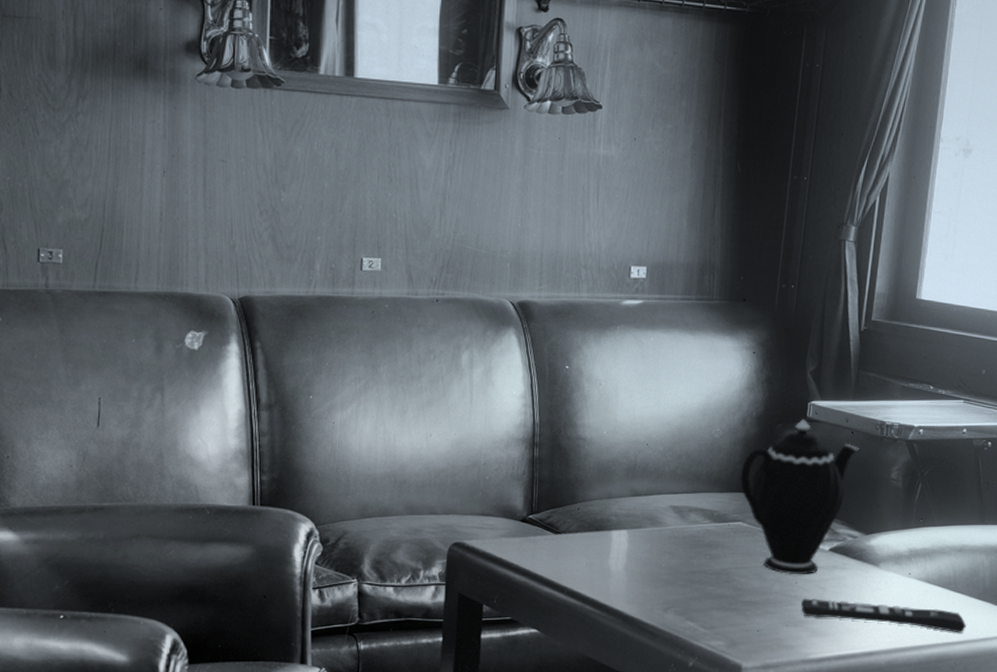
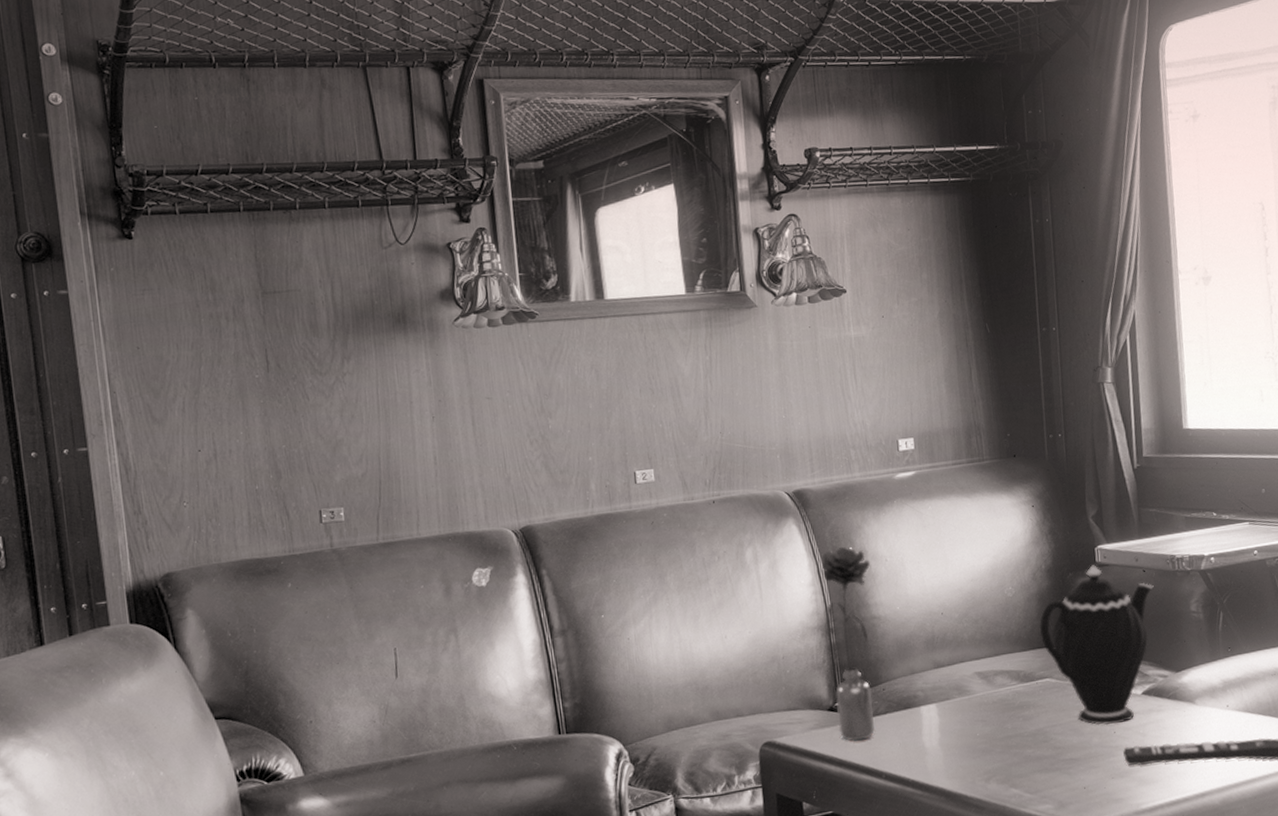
flower: none [528,364,585,554] -> present [822,546,876,742]

